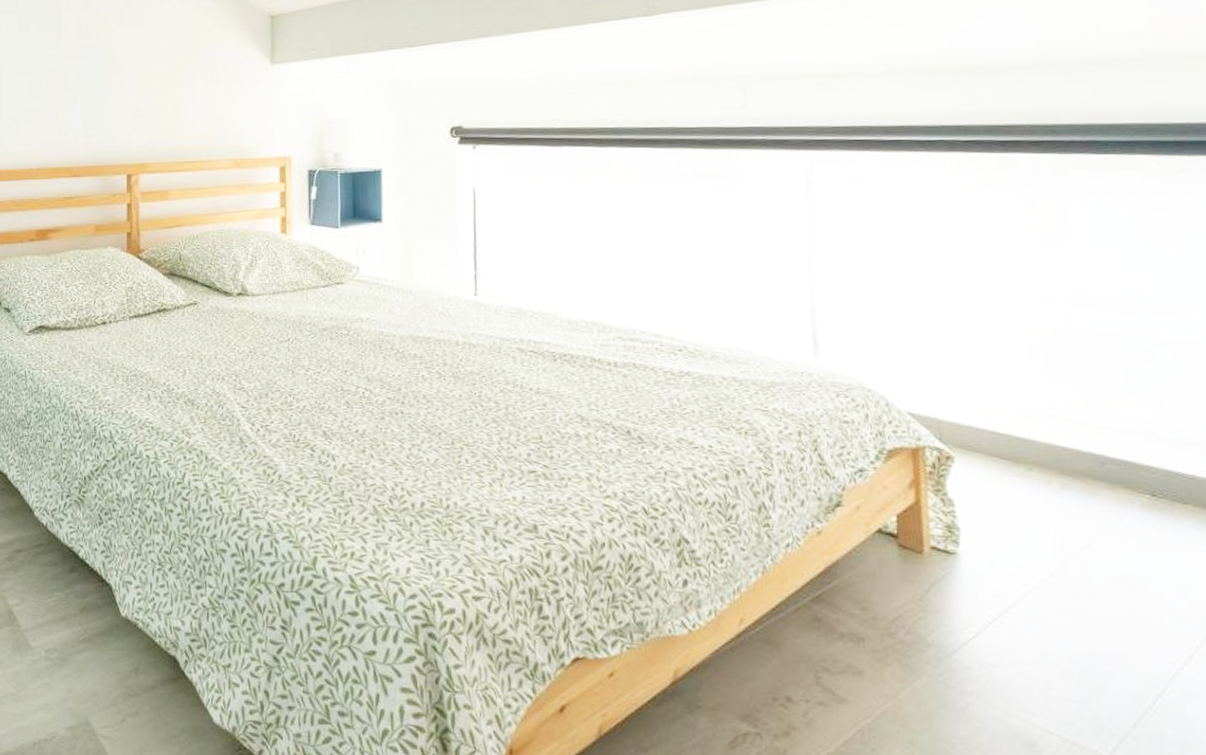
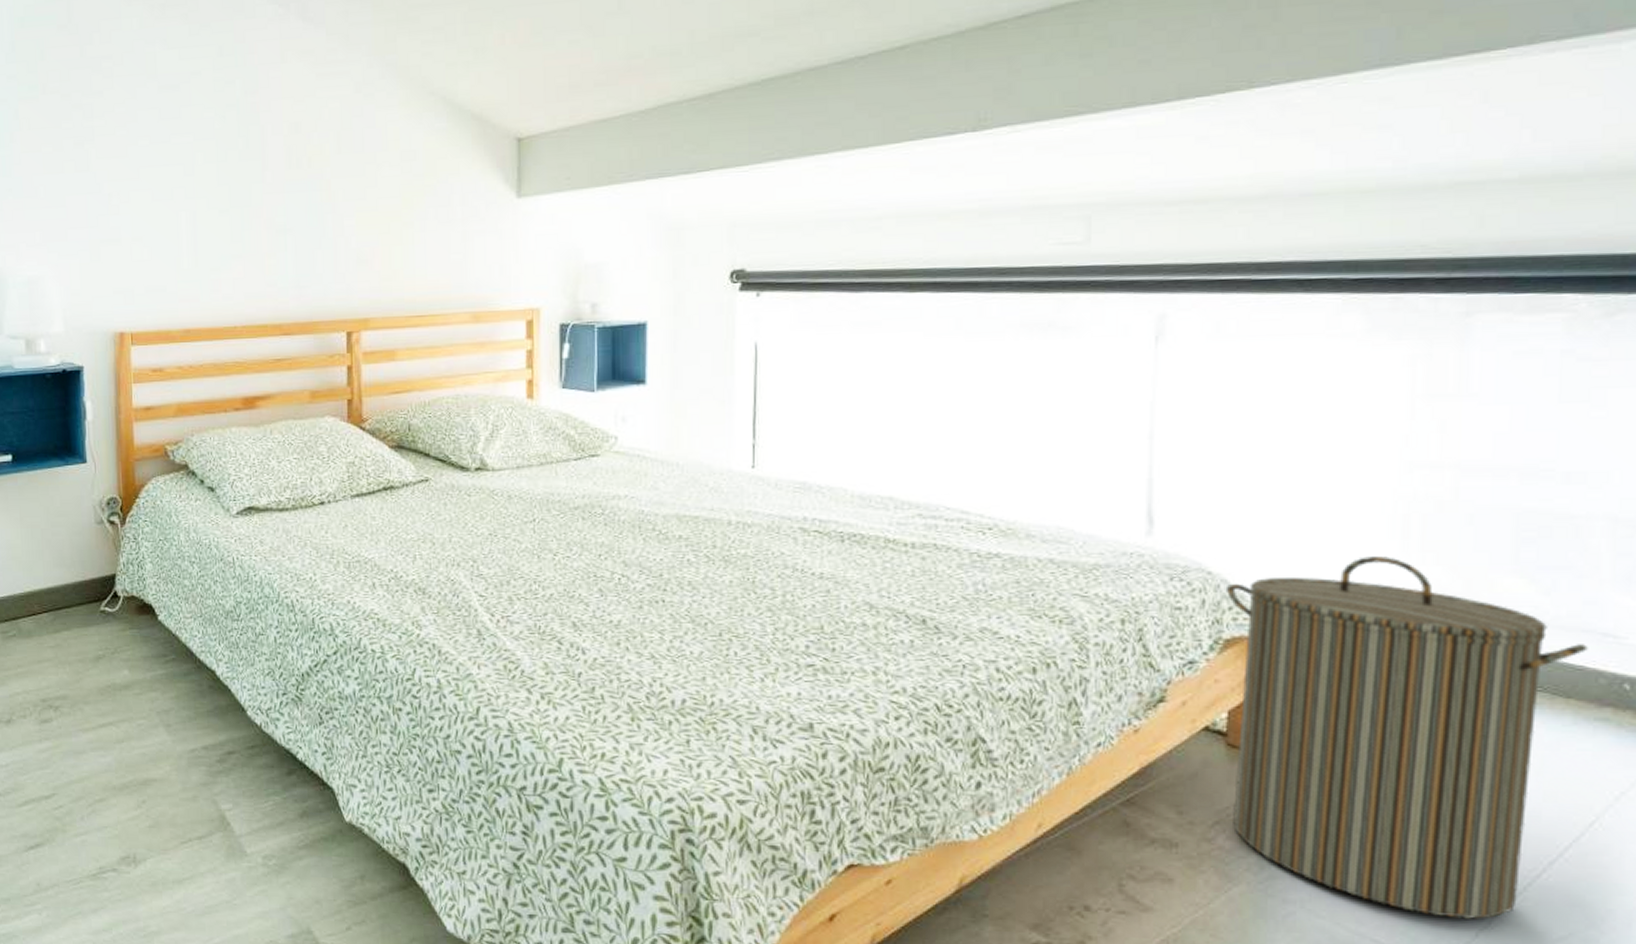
laundry hamper: none [885,377,1197,710] -> present [1227,556,1588,919]

